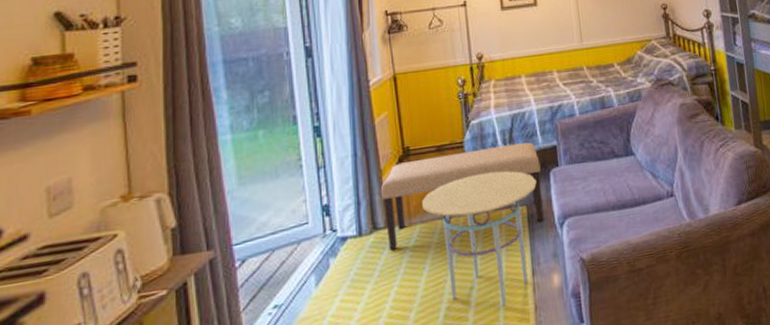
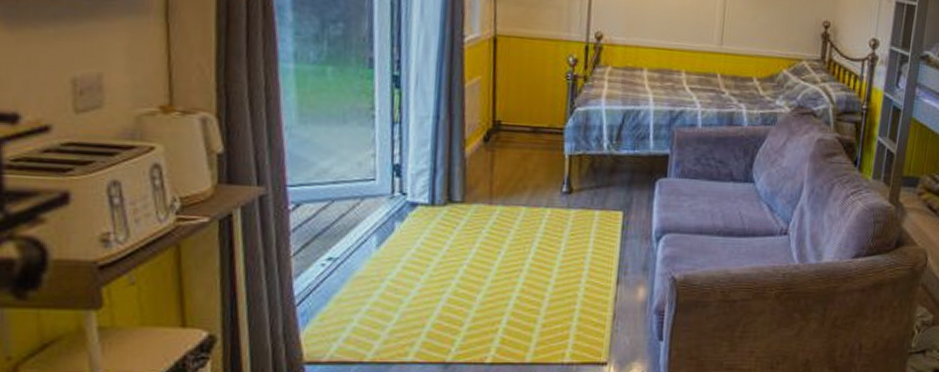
bench: present [381,142,544,251] -> none [462,136,647,231]
side table: present [422,171,537,307] -> none [506,166,639,308]

